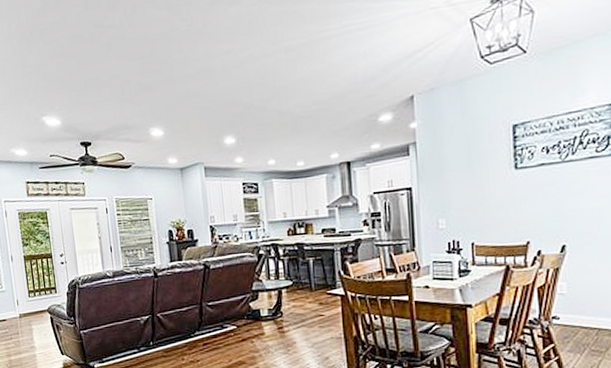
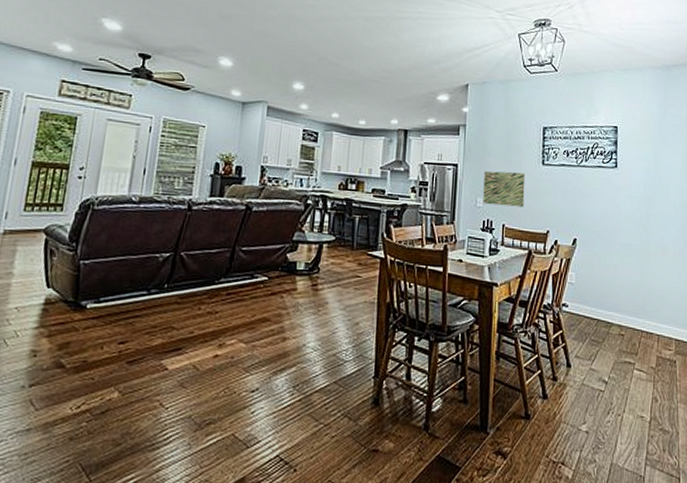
wall art: none [444,182,496,225] -> present [483,170,526,207]

